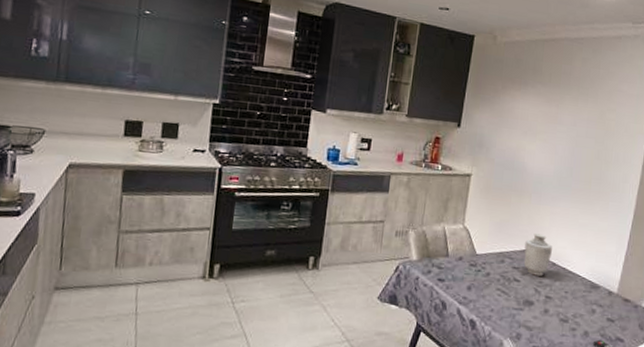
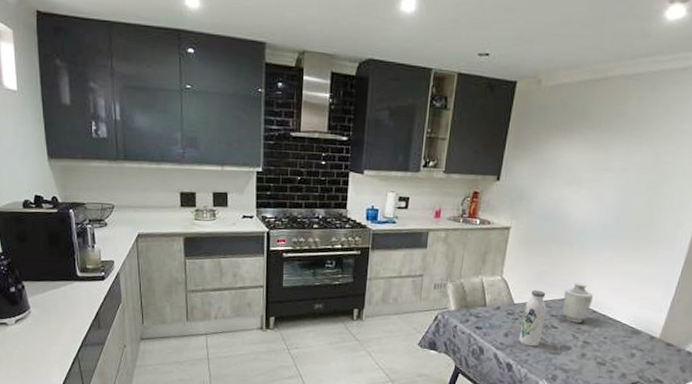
water bottle: none [481,240,509,302] -> present [518,290,547,347]

